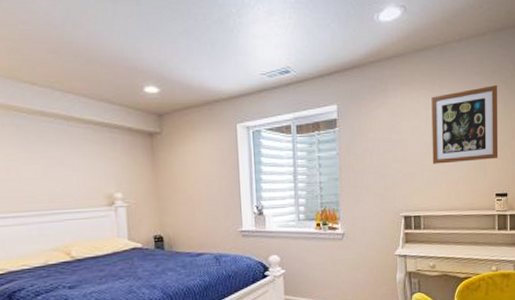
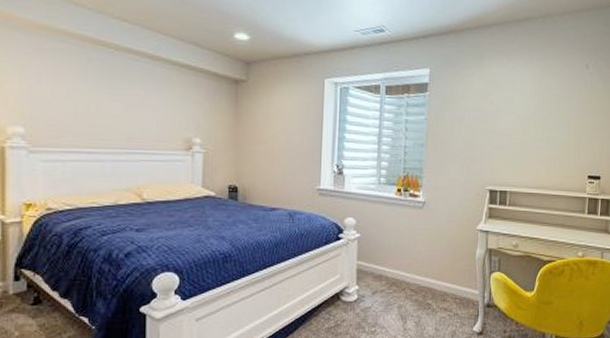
wall art: present [431,84,498,164] -> none [524,62,598,140]

